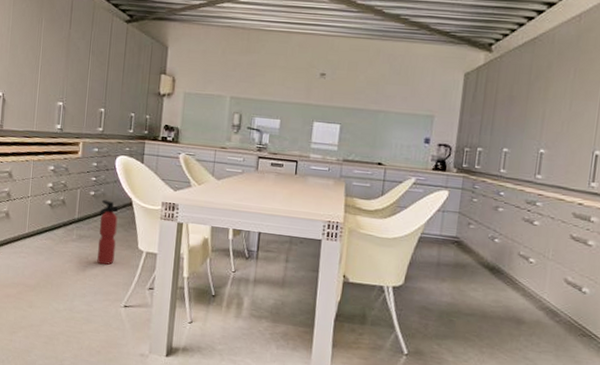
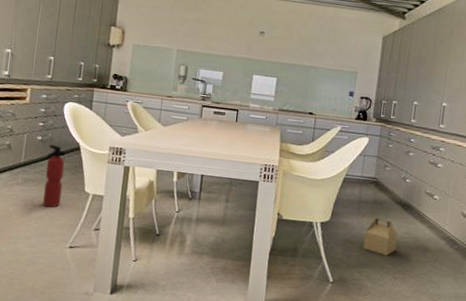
cardboard box: none [443,282,485,327] -> present [363,217,398,256]

